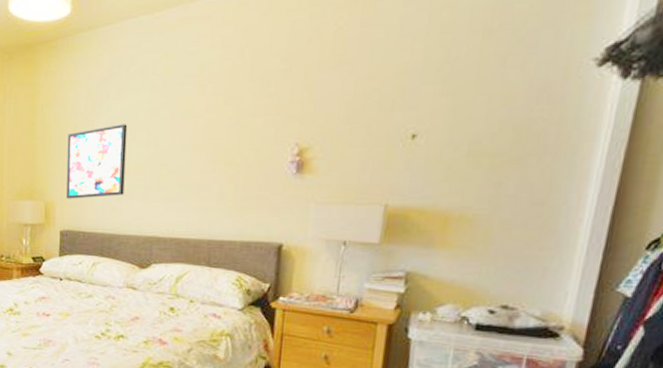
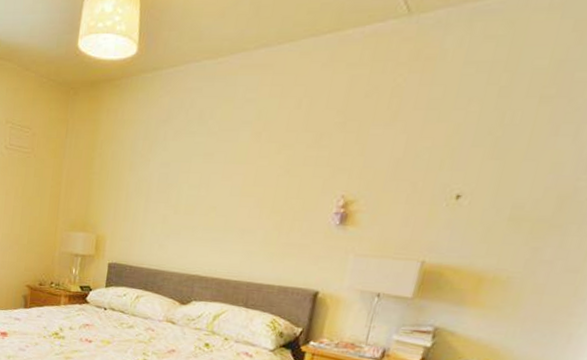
wall art: present [66,124,128,199] -> none [117,165,182,234]

